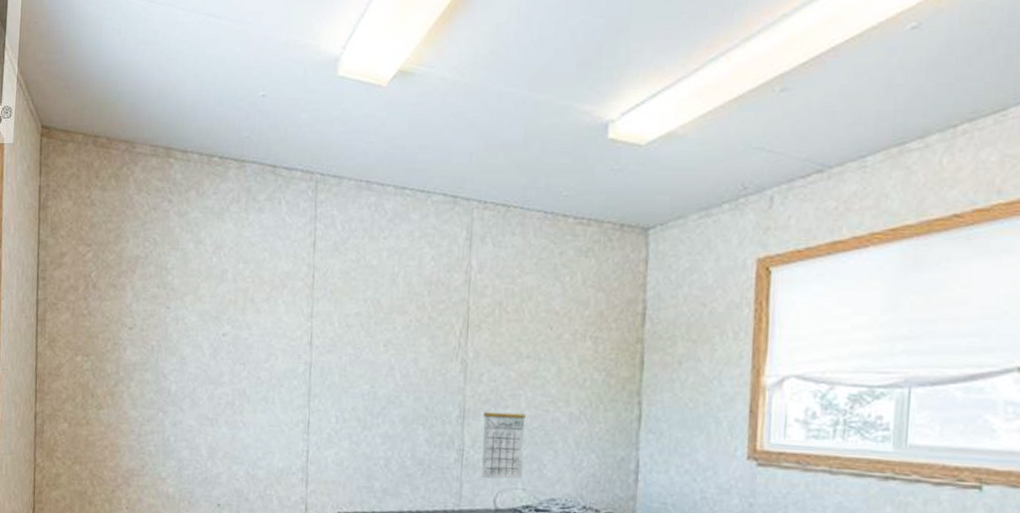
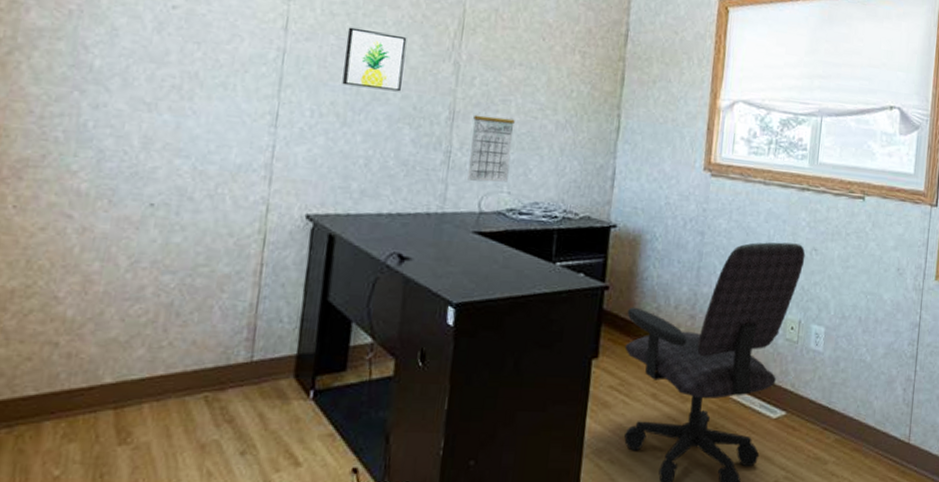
wall art: none [361,336,416,394] -> present [342,27,407,92]

